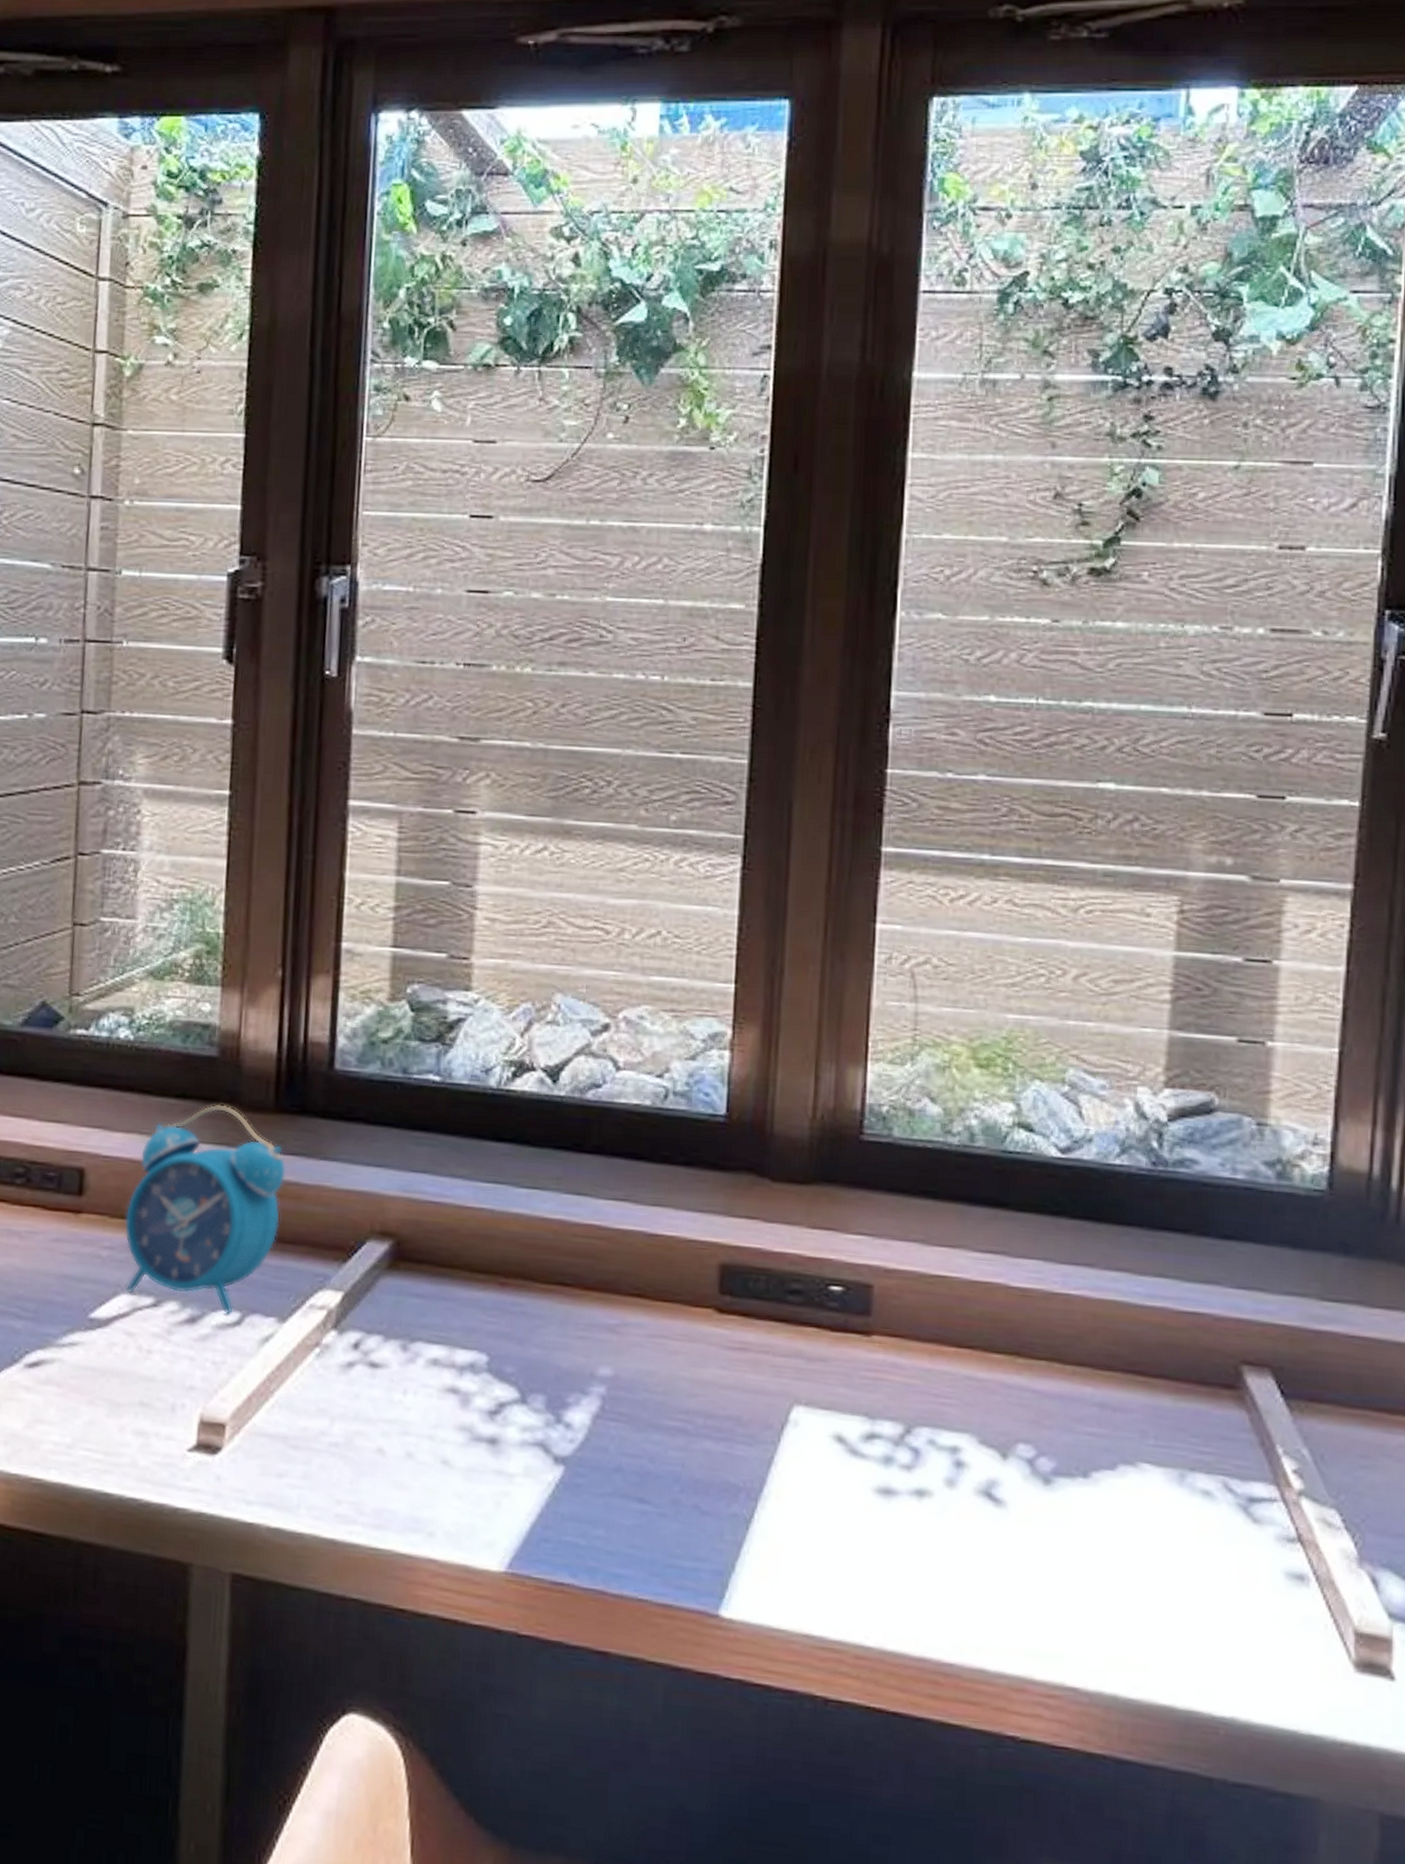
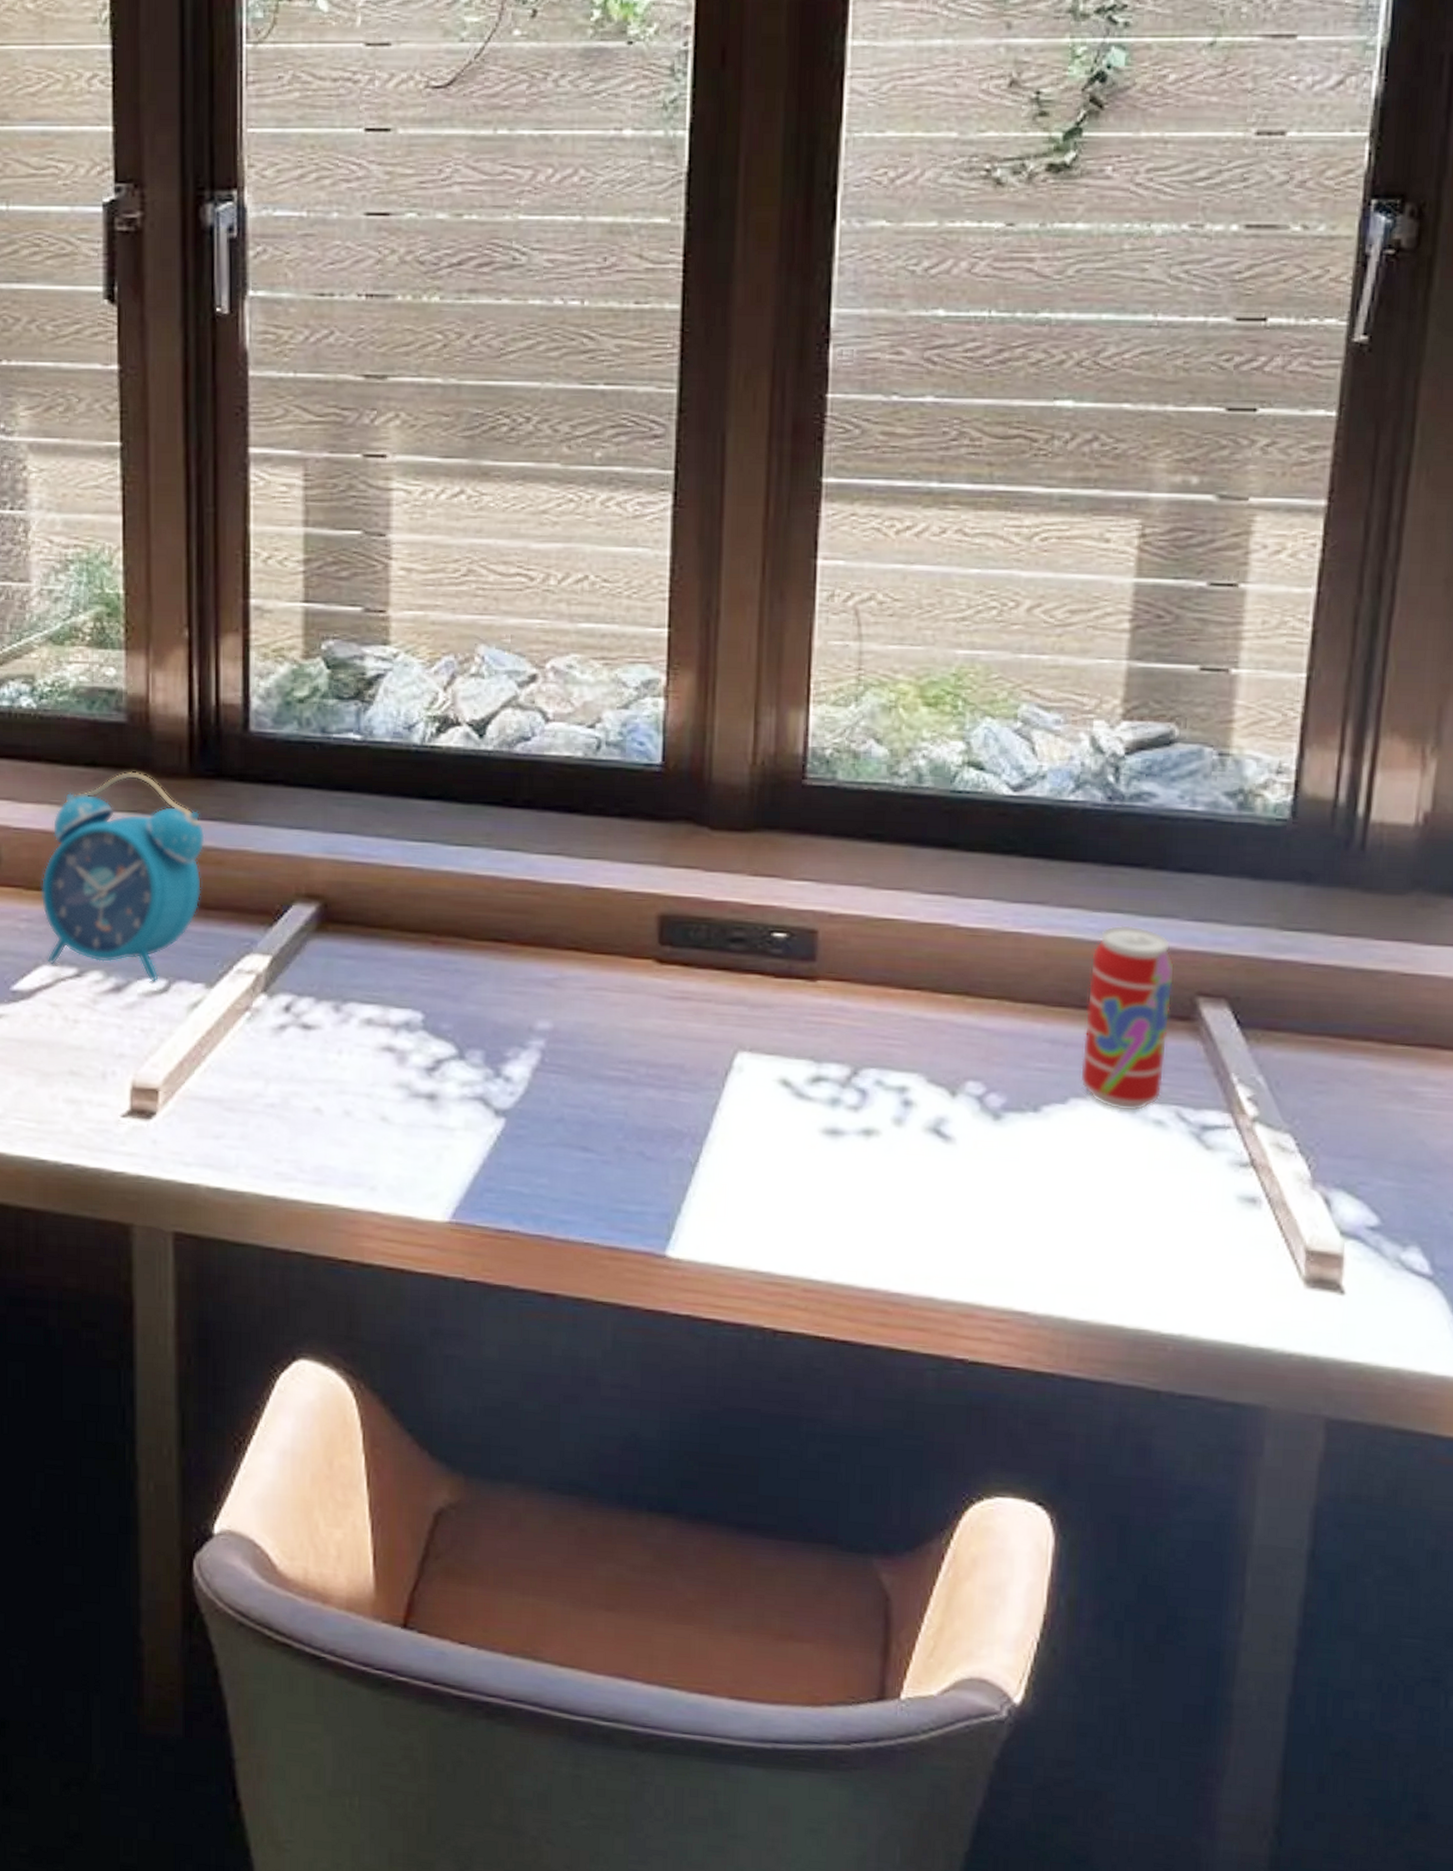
beverage can: none [1129,1289,1220,1481] -> present [1080,925,1175,1112]

